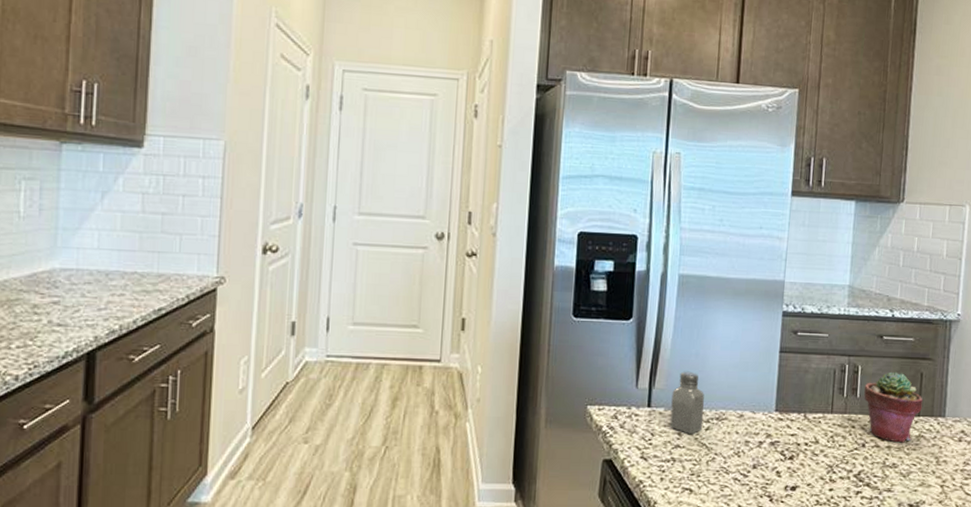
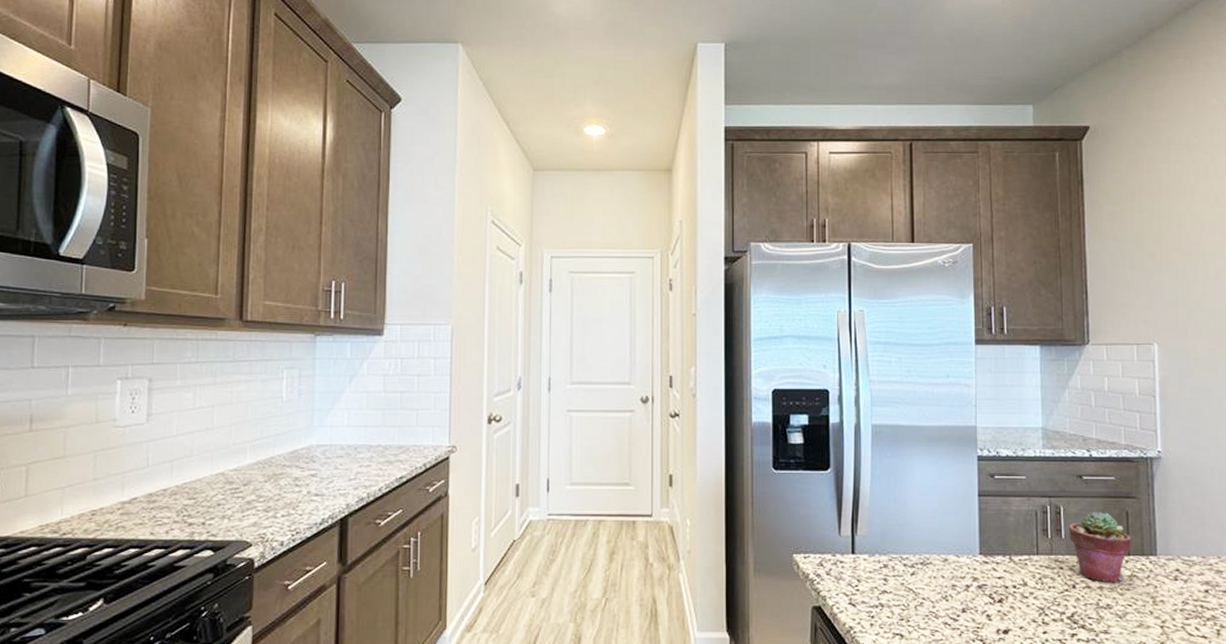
saltshaker: present [669,371,705,435] -> none [875,518,908,580]

